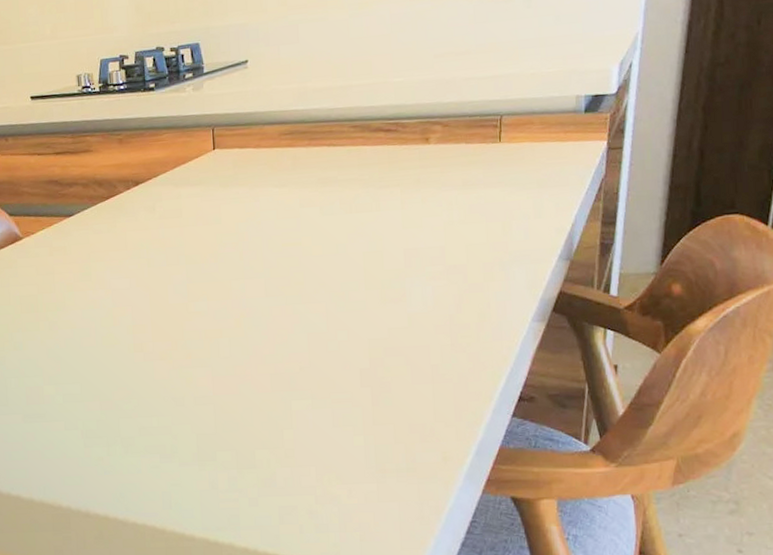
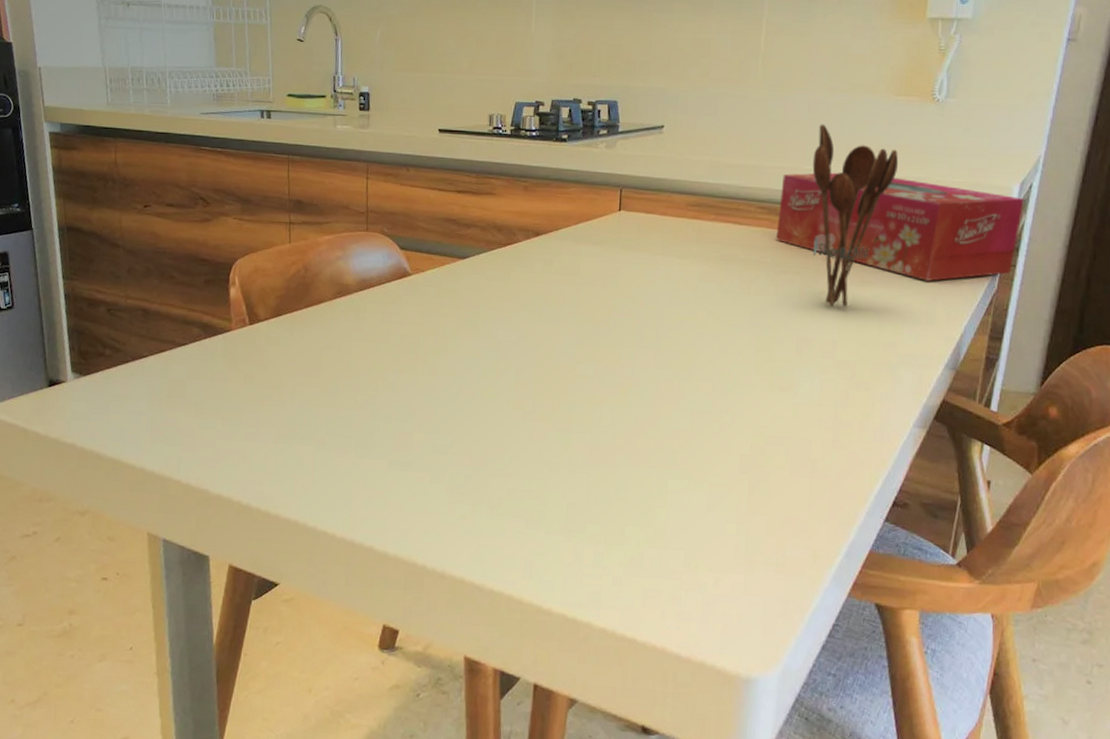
tissue box: none [371,76,625,176] -> present [776,172,1024,281]
utensil holder: none [401,34,490,214] -> present [812,124,899,308]

